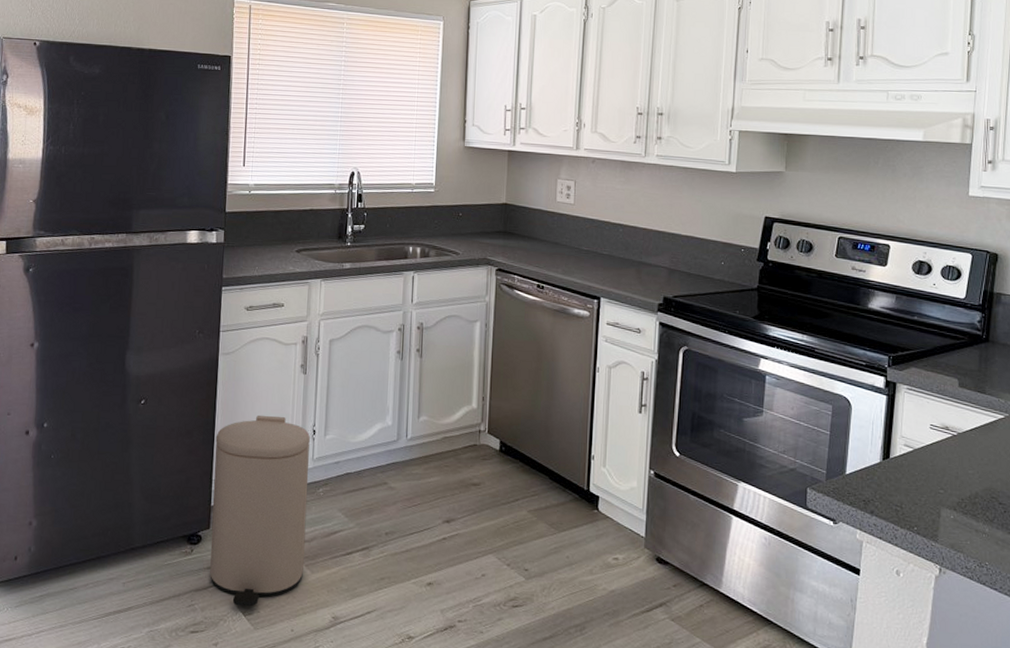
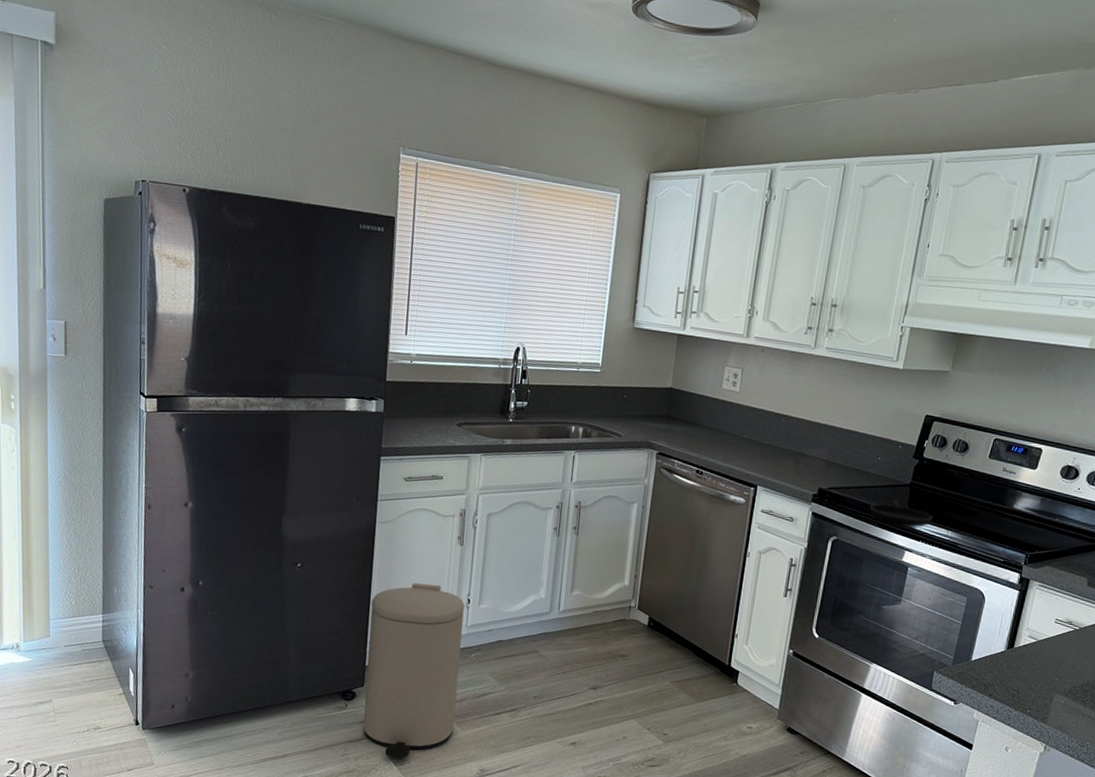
frying pan: none [719,304,785,333] -> present [870,499,933,527]

